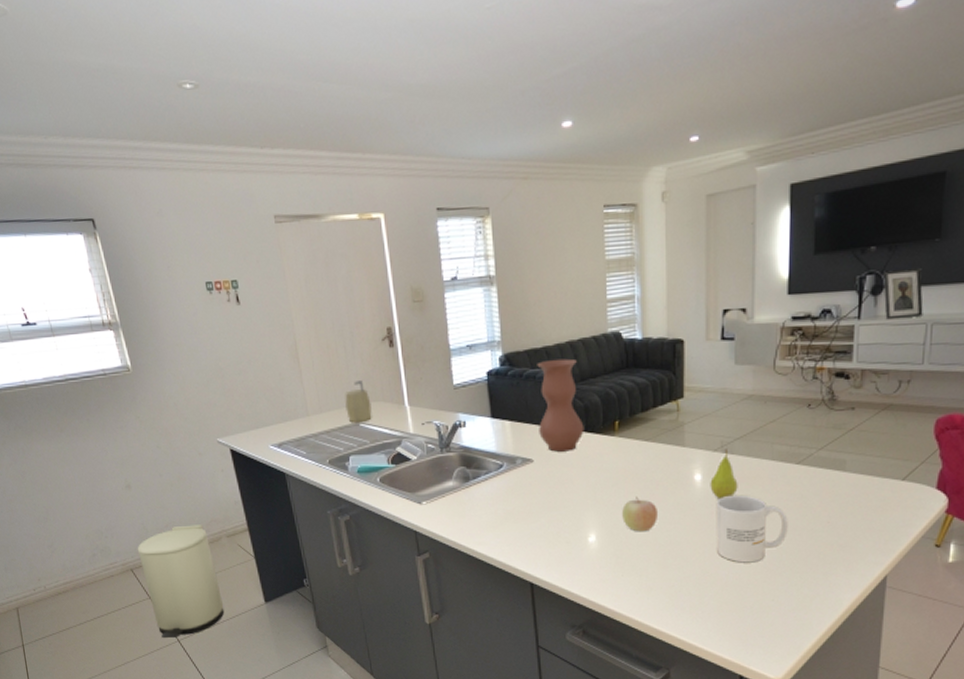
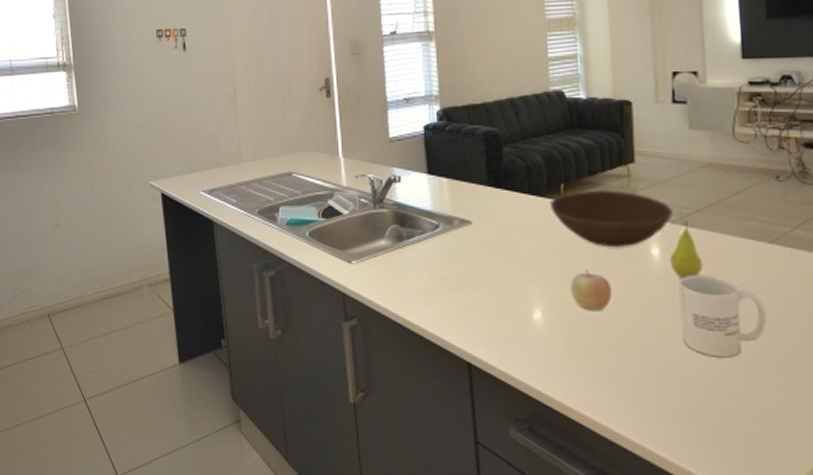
pedal bin: present [137,525,224,639] -> none [57,270,135,397]
soap dispenser: present [345,380,372,423] -> none [279,129,305,173]
vase: present [537,358,584,452] -> none [476,116,527,214]
bowl: none [606,424,715,476] -> present [550,190,673,248]

